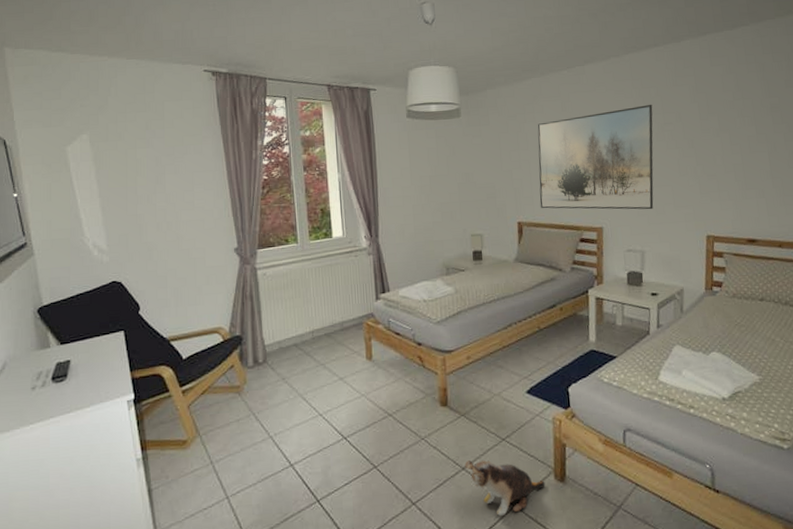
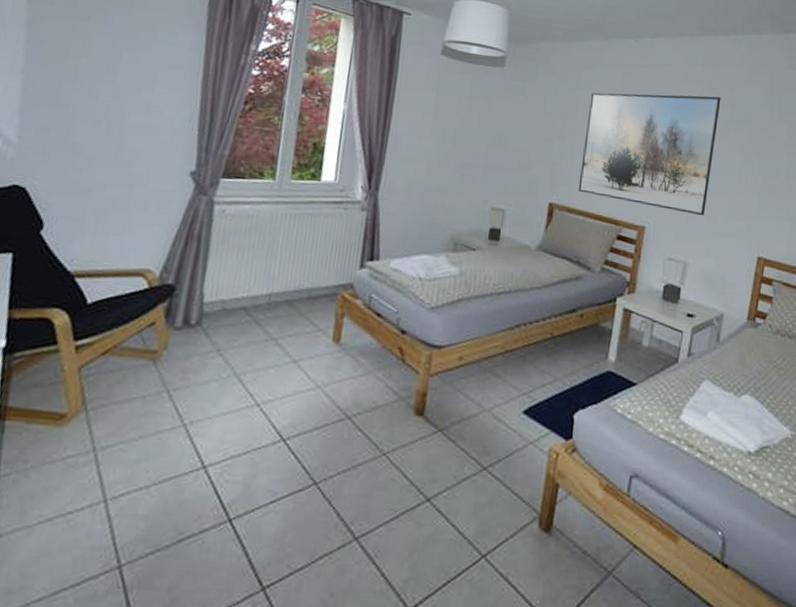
plush toy: present [465,460,545,516] -> none [430,490,526,567]

